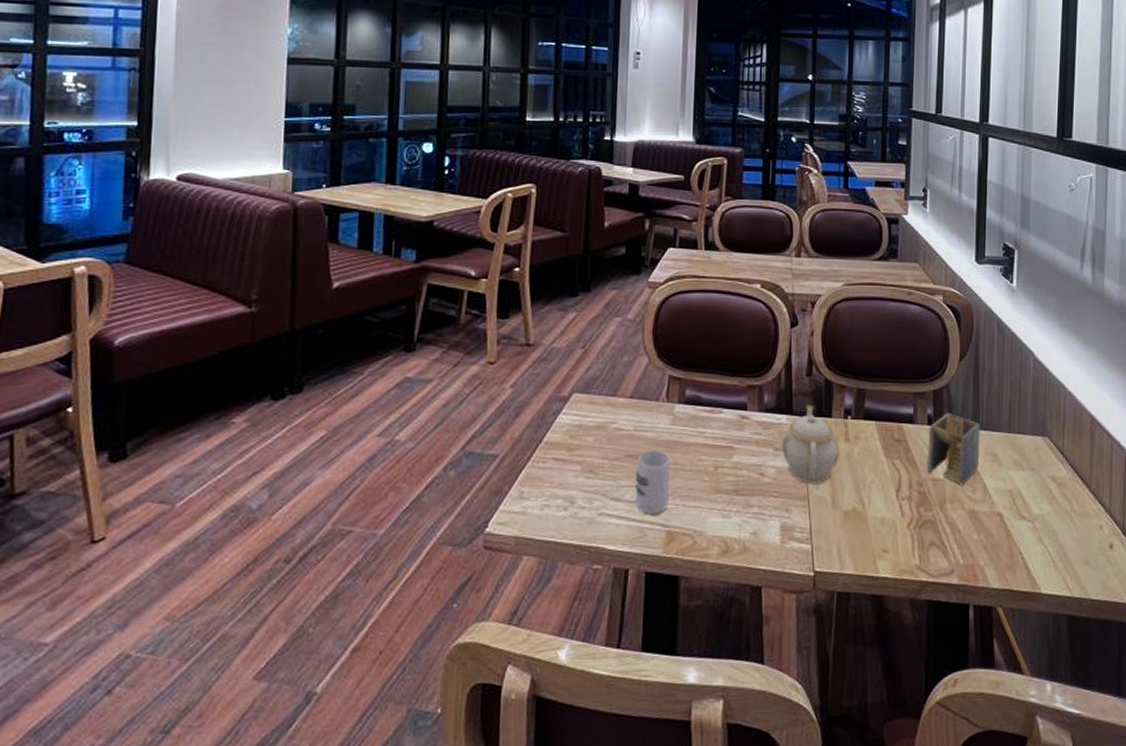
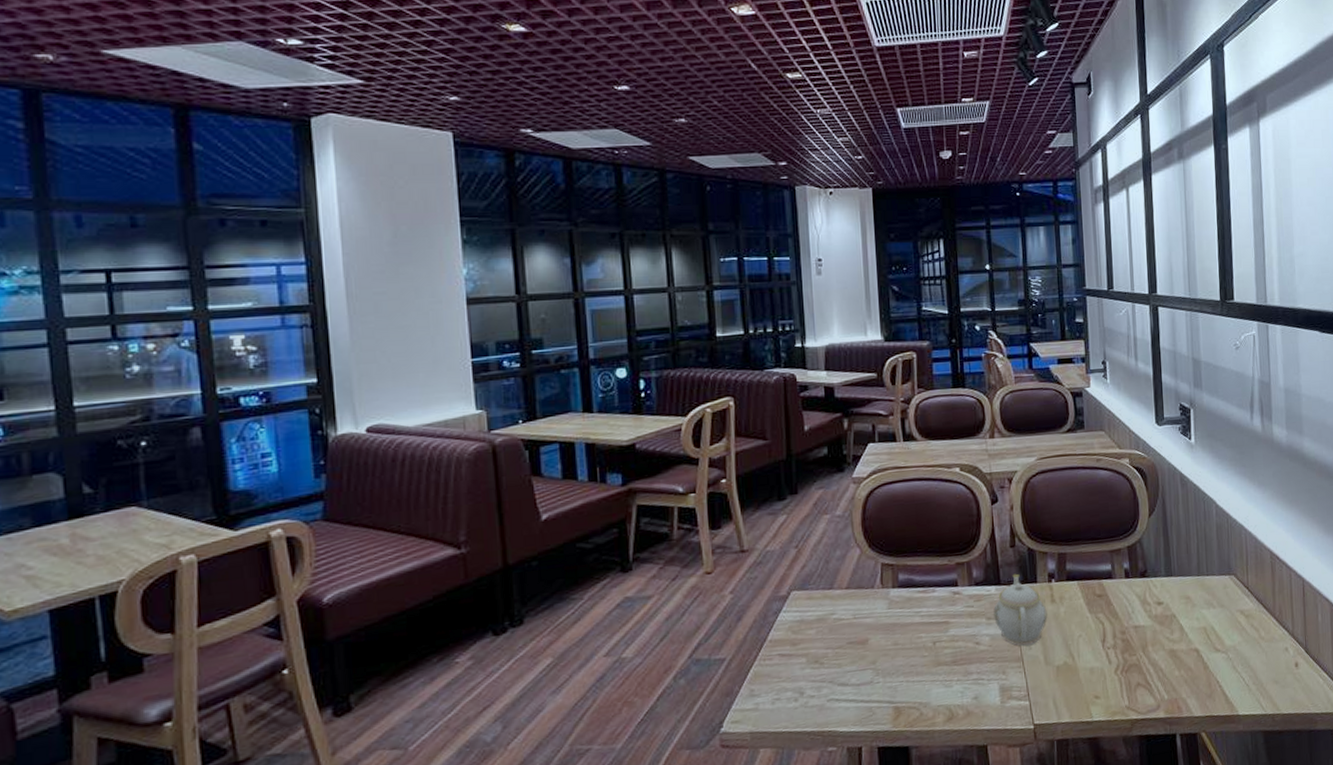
cup: present [635,450,670,514] -> none [859,634,893,694]
napkin holder: present [927,412,981,486] -> none [1126,564,1174,630]

